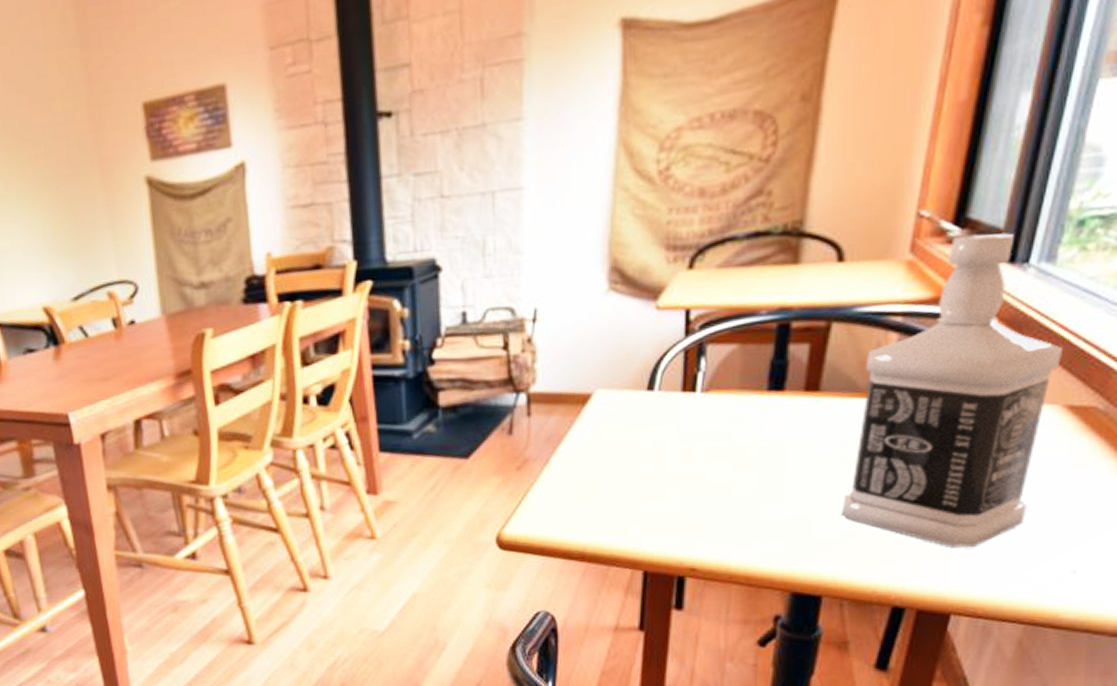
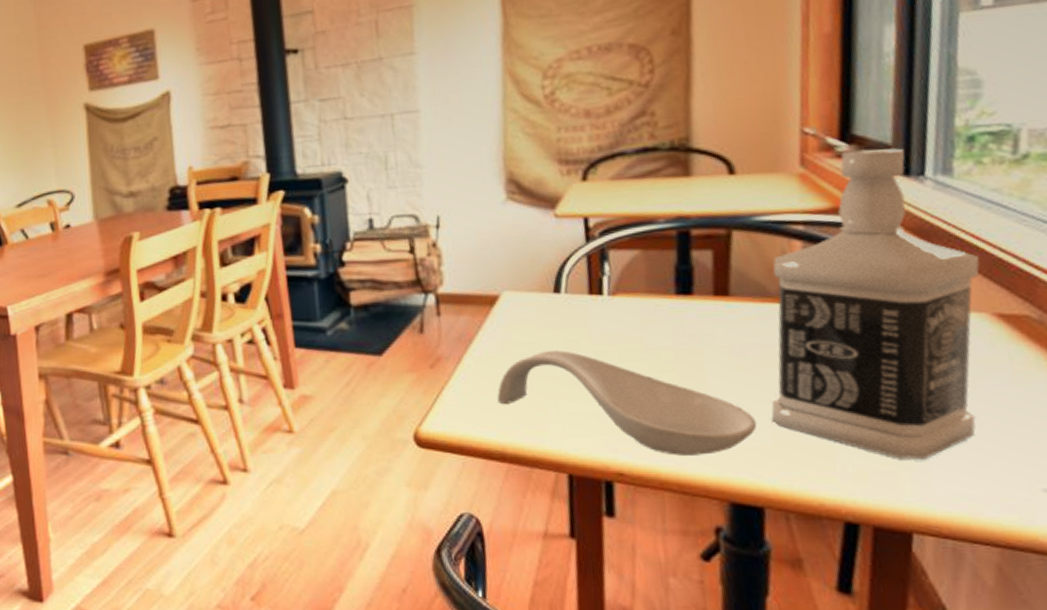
spoon rest: none [582,450,827,550] -> present [497,350,757,456]

